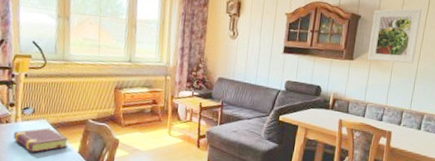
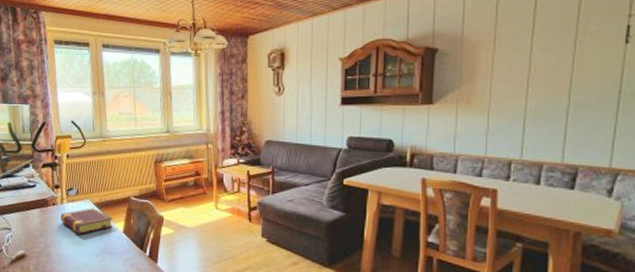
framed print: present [367,8,422,64] -> none [452,28,525,102]

